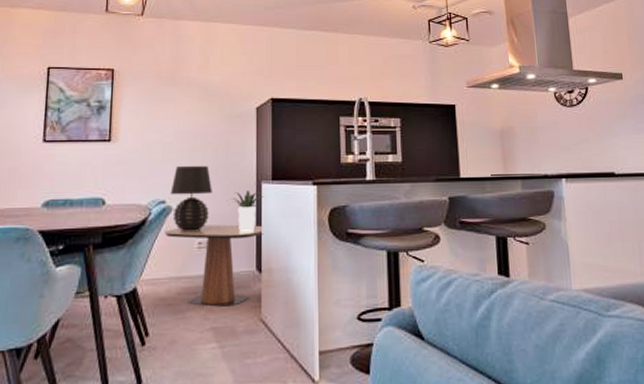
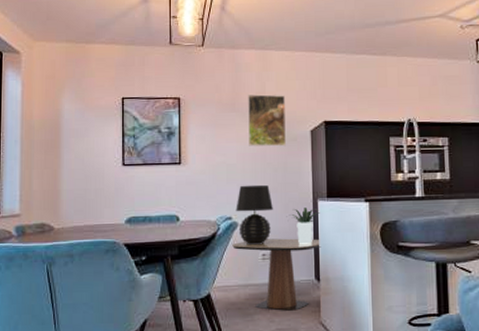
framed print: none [188,68,230,124] -> present [248,94,286,147]

